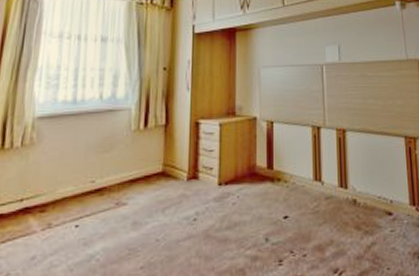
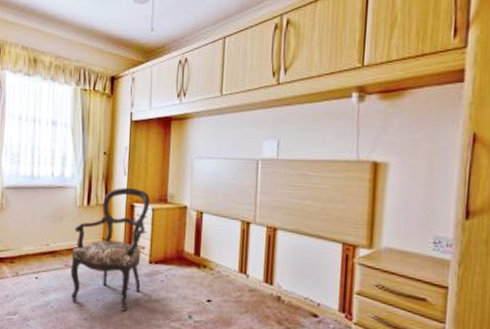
armchair: none [122,103,217,248] -> present [70,187,150,312]

